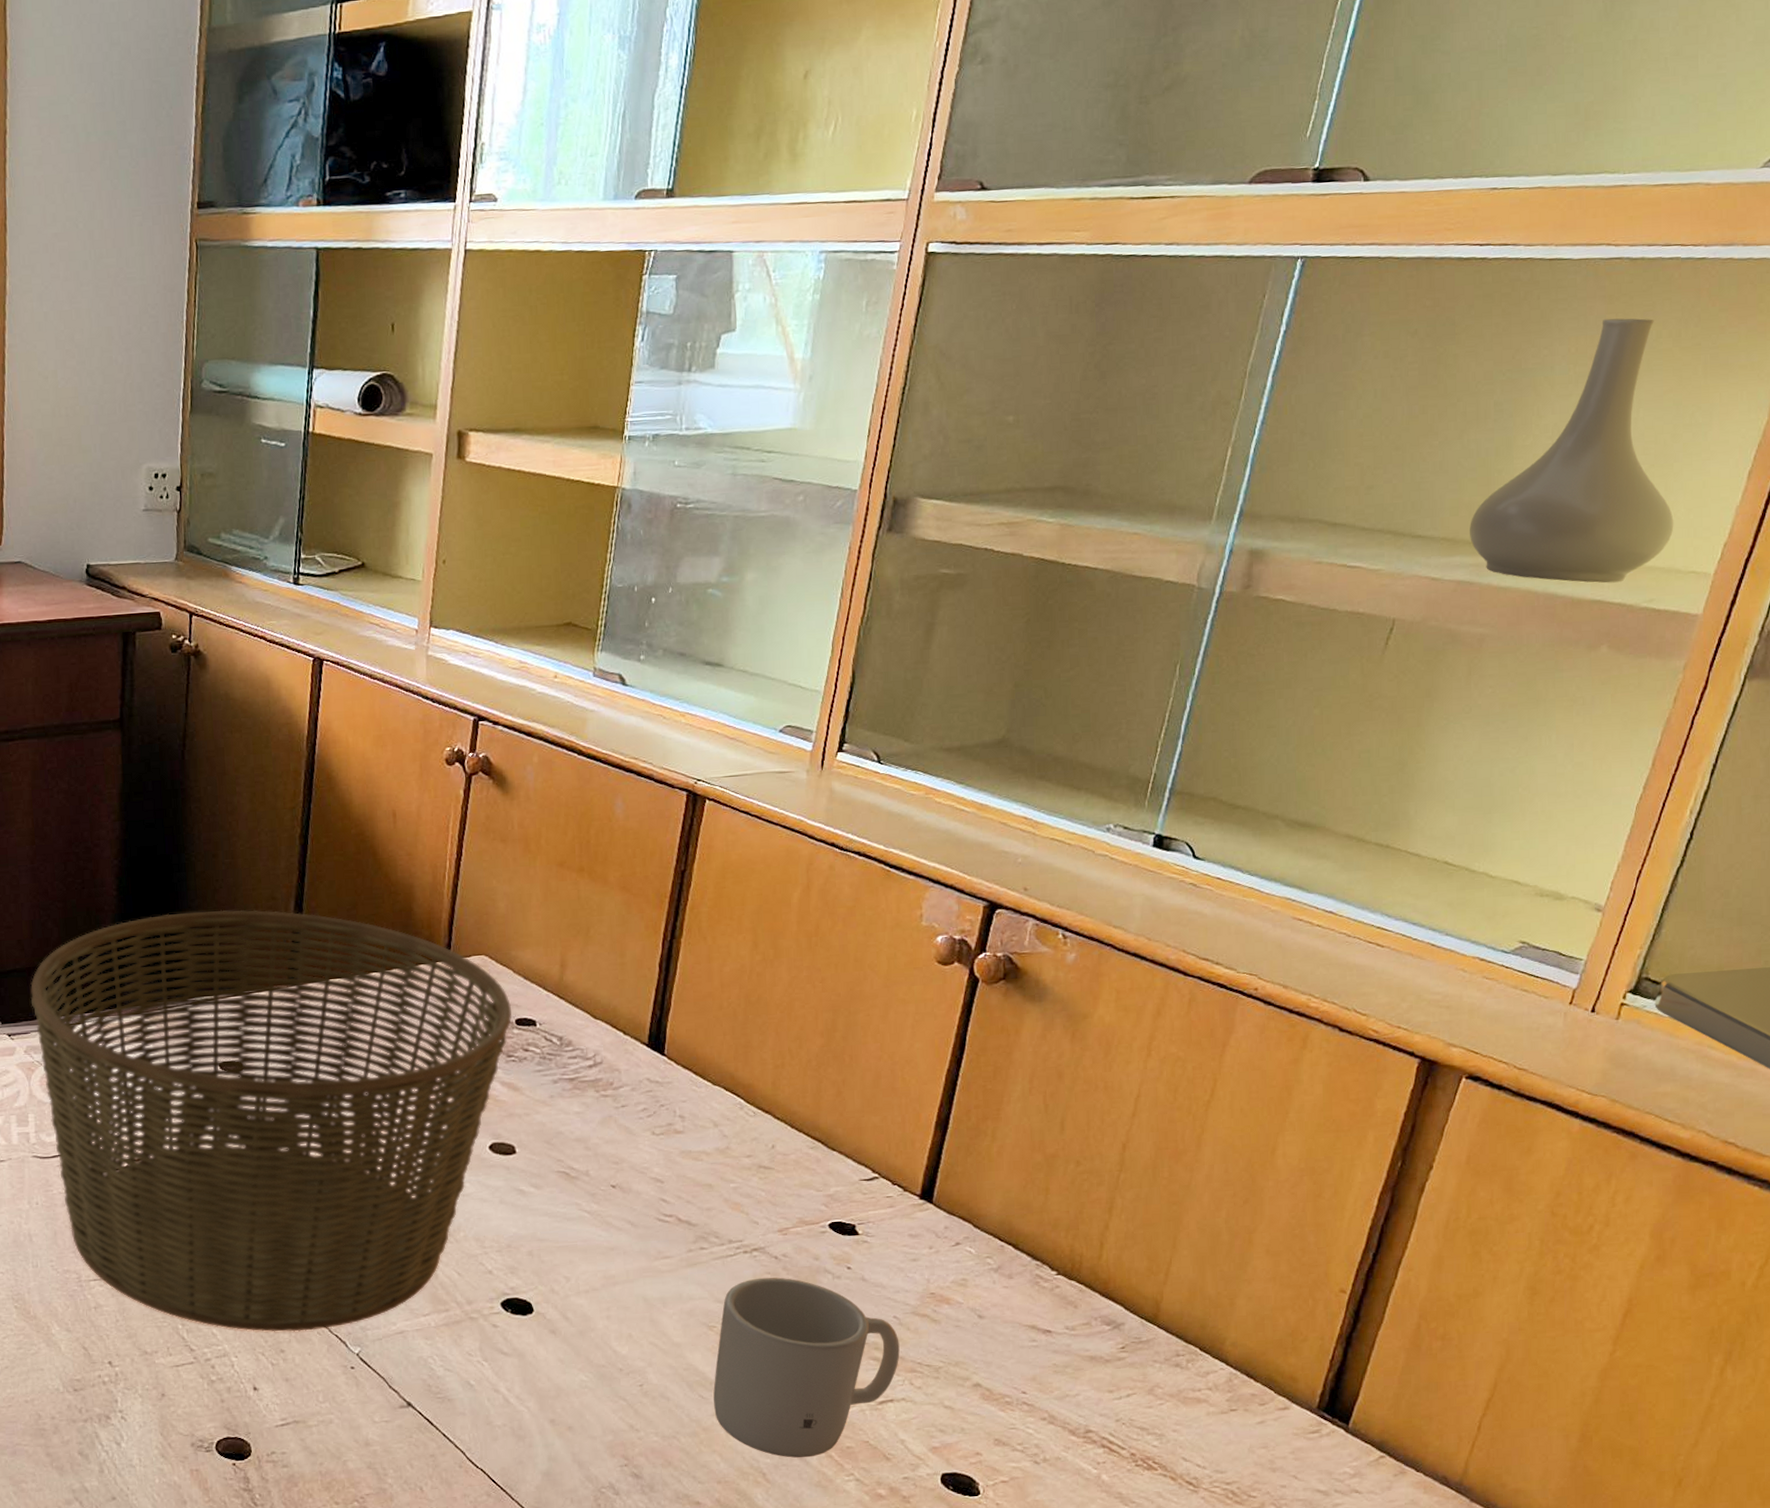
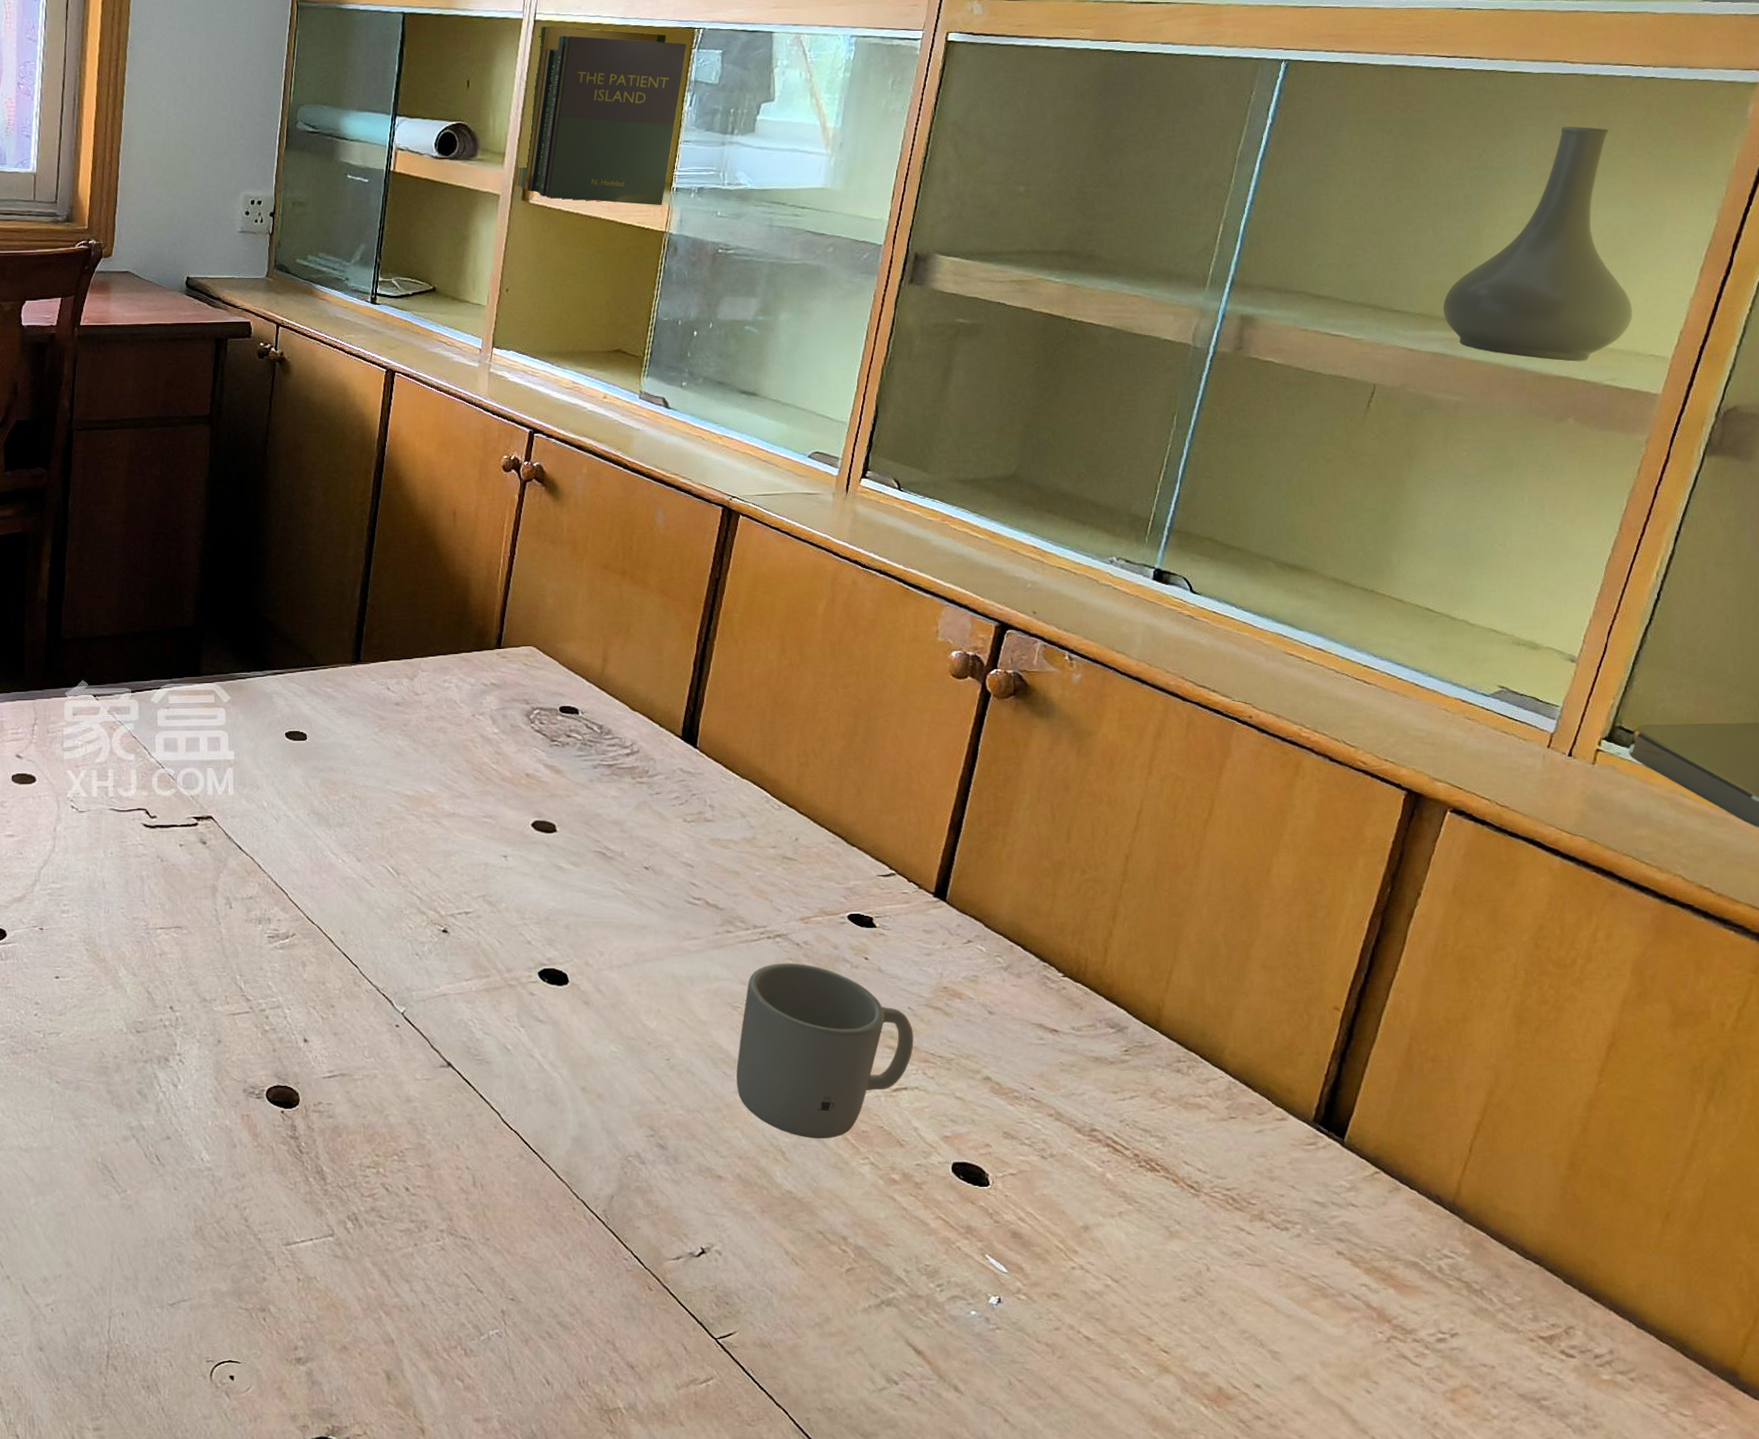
basket: present [30,910,512,1332] -> none [116,592,557,988]
books: none [449,256,637,458] -> present [515,26,687,206]

